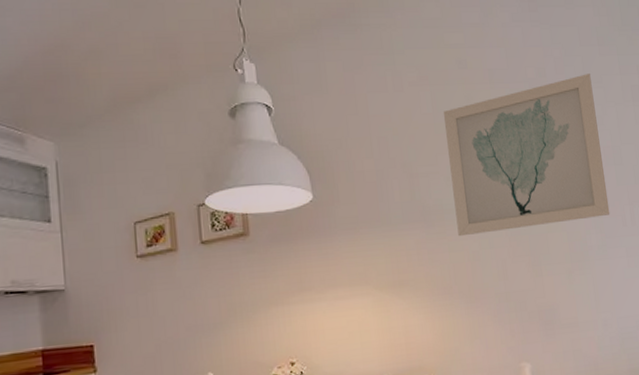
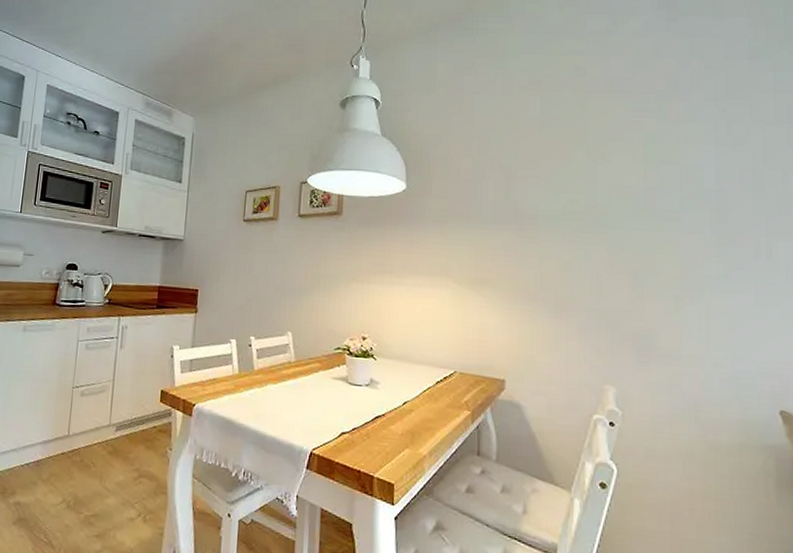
wall art: present [443,74,610,237] -> none [551,89,740,245]

